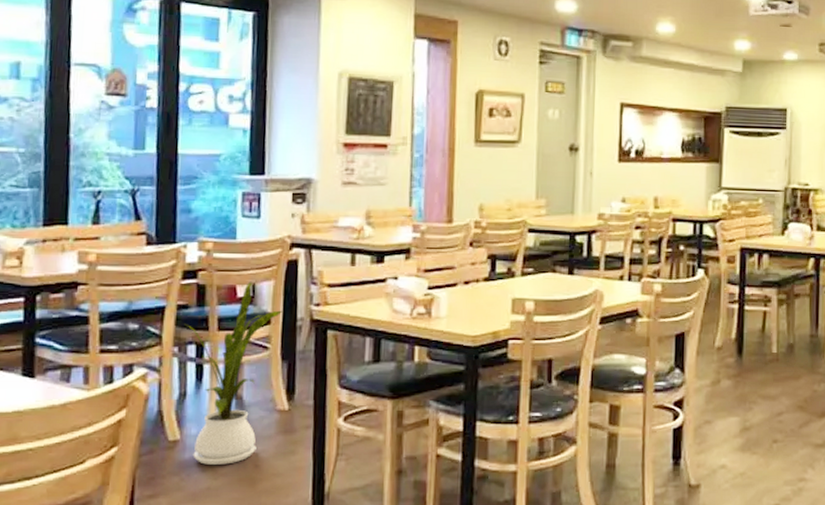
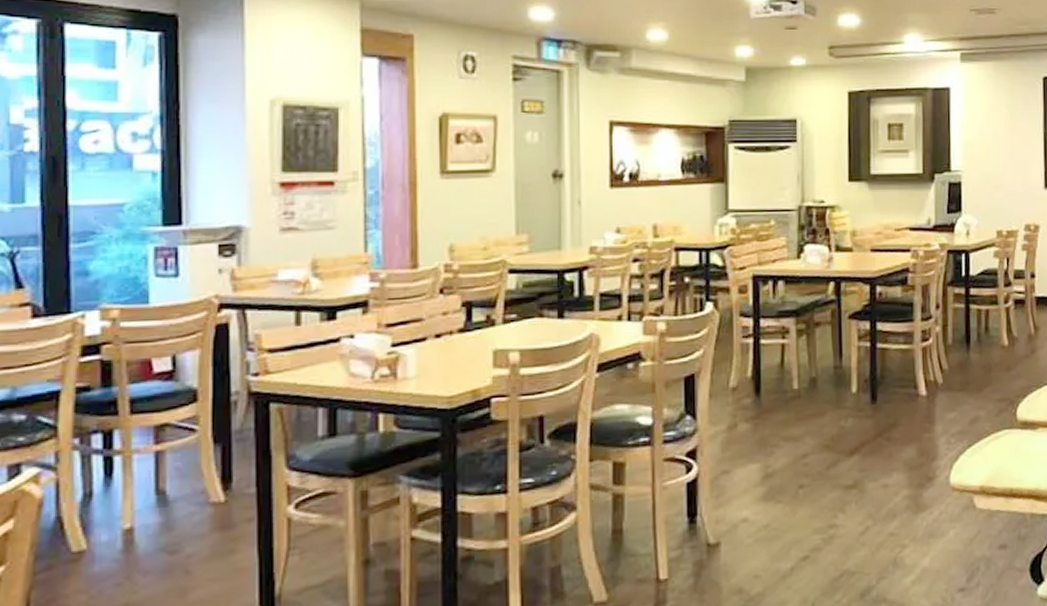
house plant: present [184,281,283,465] -> none [86,352,213,577]

